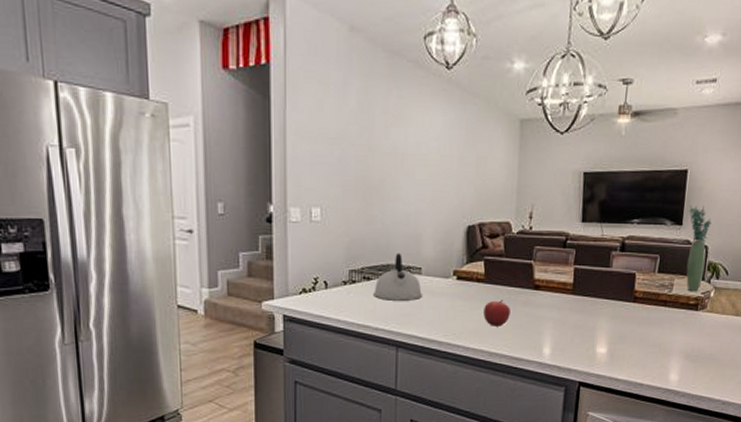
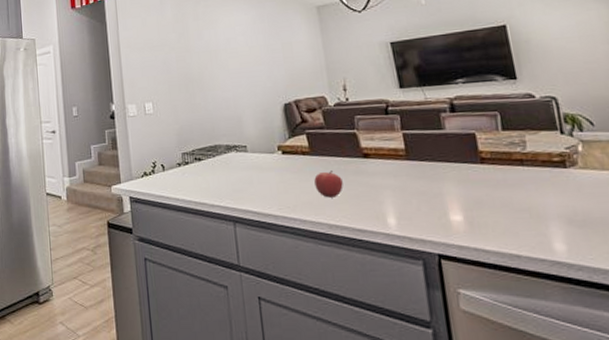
kettle: present [374,252,422,301] -> none [205,134,251,178]
vase: present [686,205,712,292] -> none [519,57,562,148]

